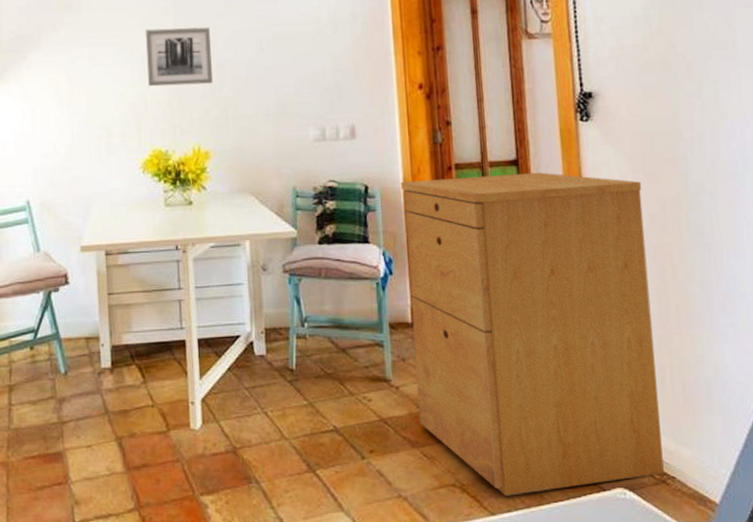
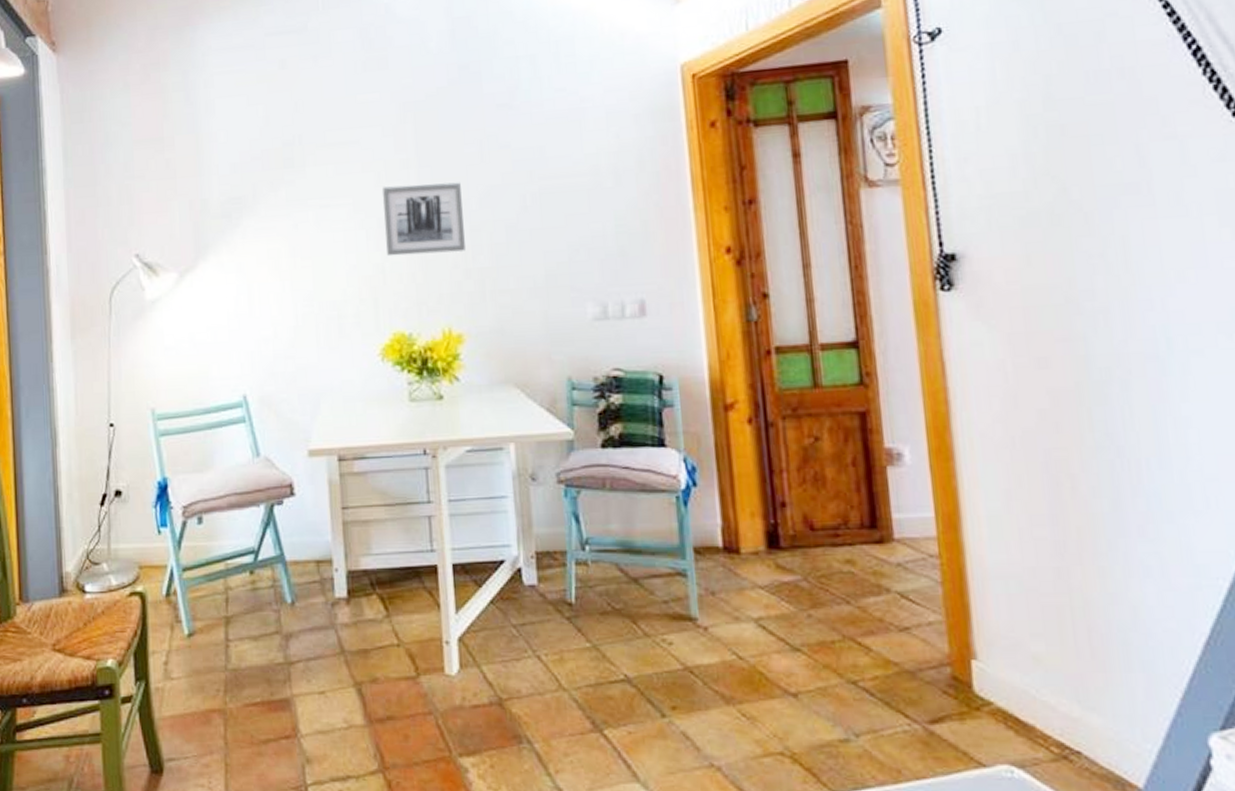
filing cabinet: present [400,172,664,496] -> none [704,356,1065,769]

